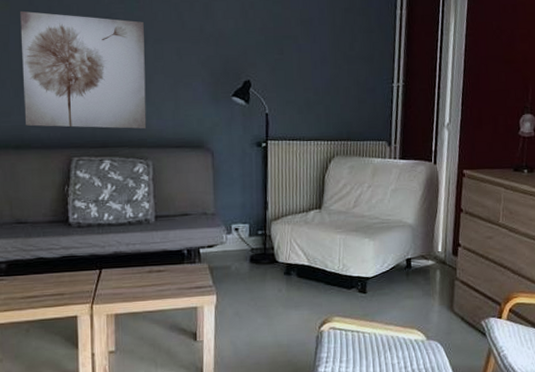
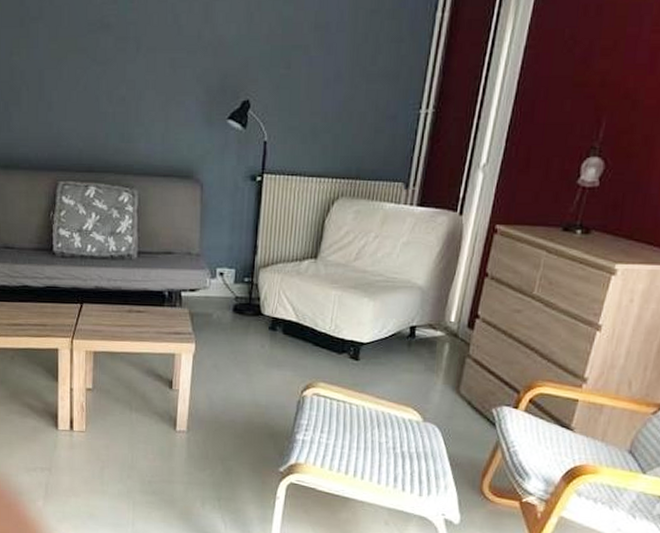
wall art: present [20,11,147,129] -> none [11,13,137,153]

